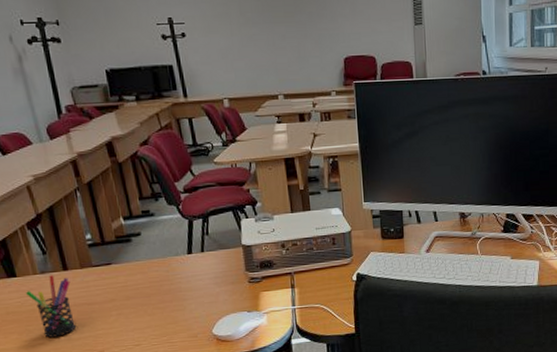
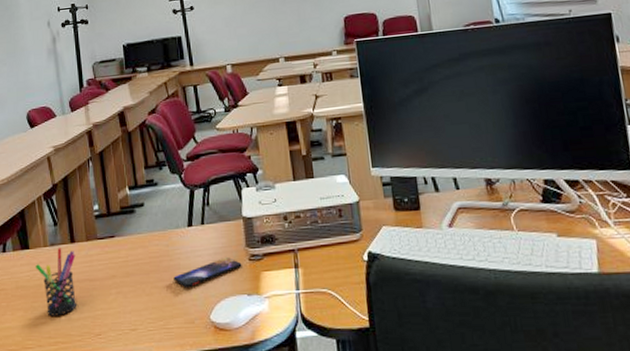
smartphone: none [175,279,242,308] -> present [173,256,242,289]

